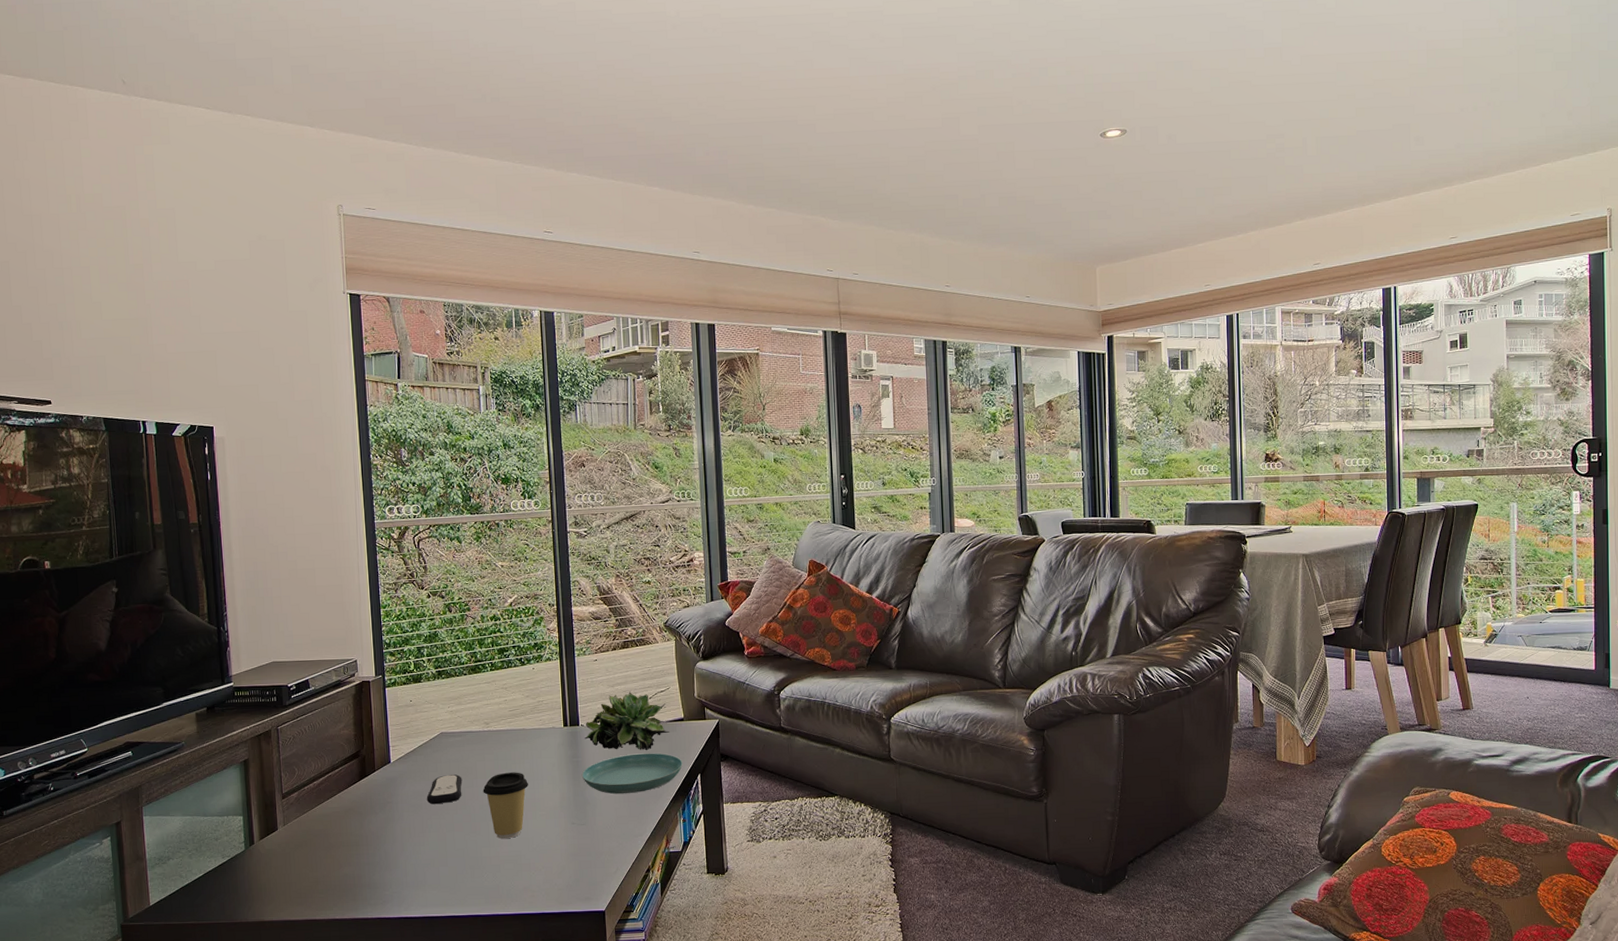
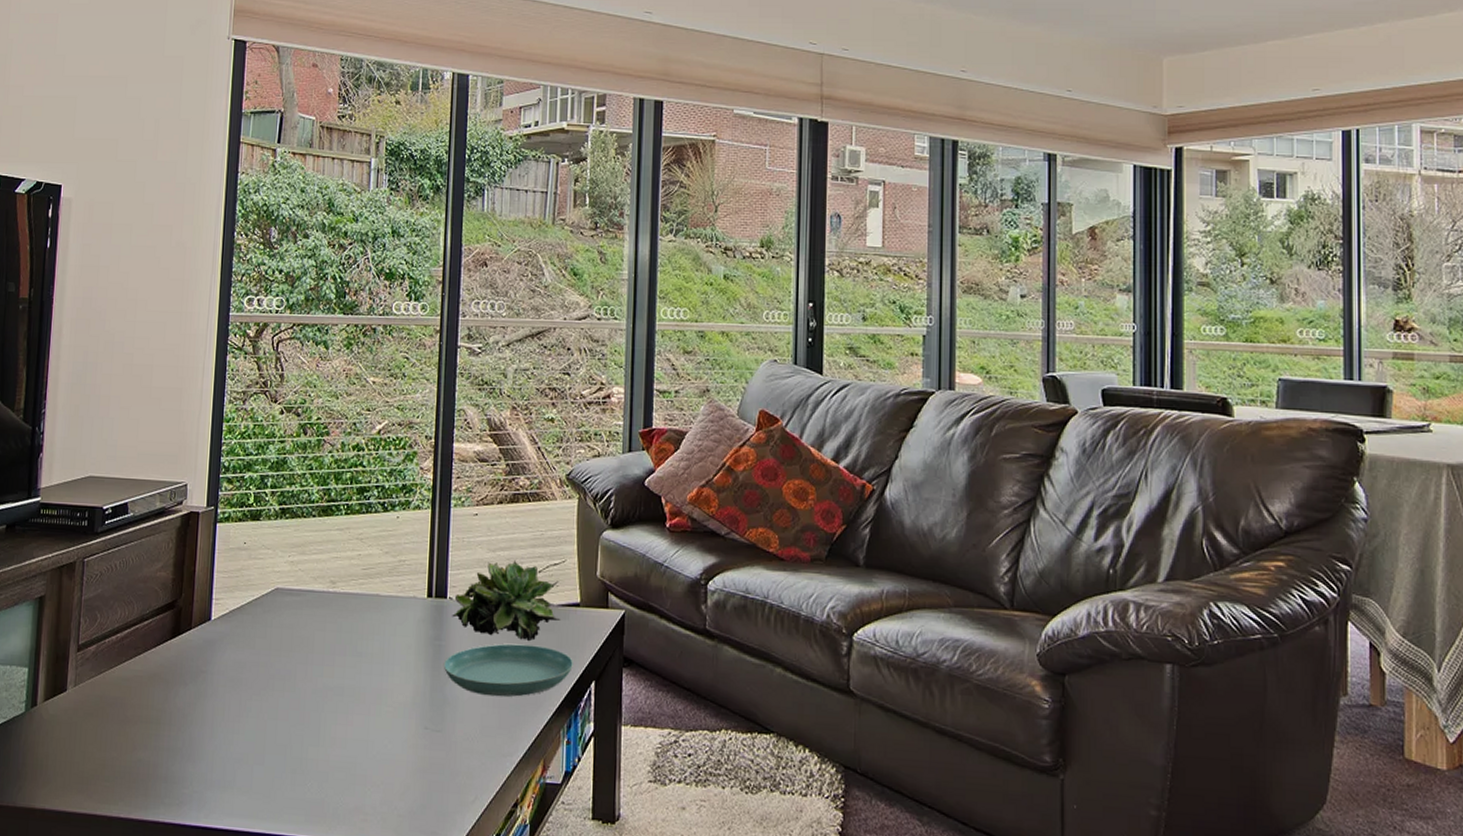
remote control: present [426,774,463,805] -> none [248,644,295,682]
coffee cup: present [483,772,528,839] -> none [318,649,375,739]

